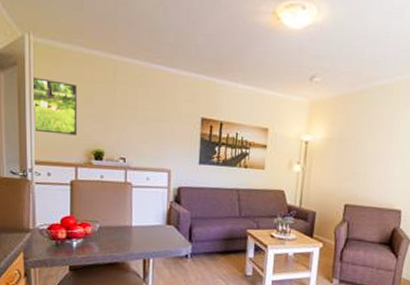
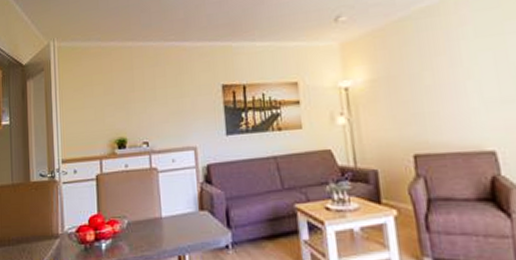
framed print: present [33,77,78,136] -> none [58,77,100,130]

